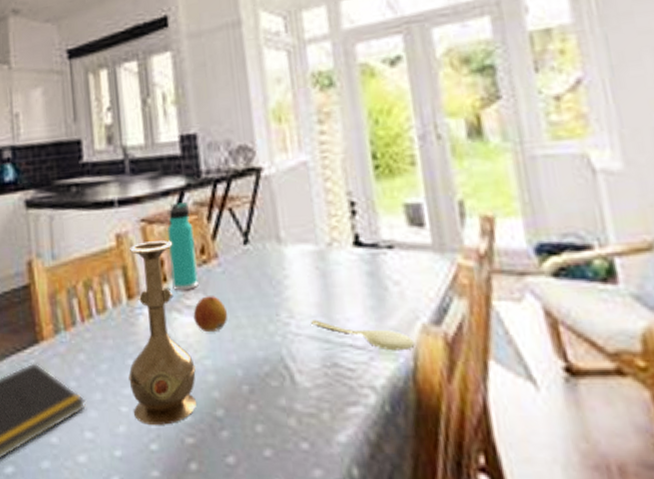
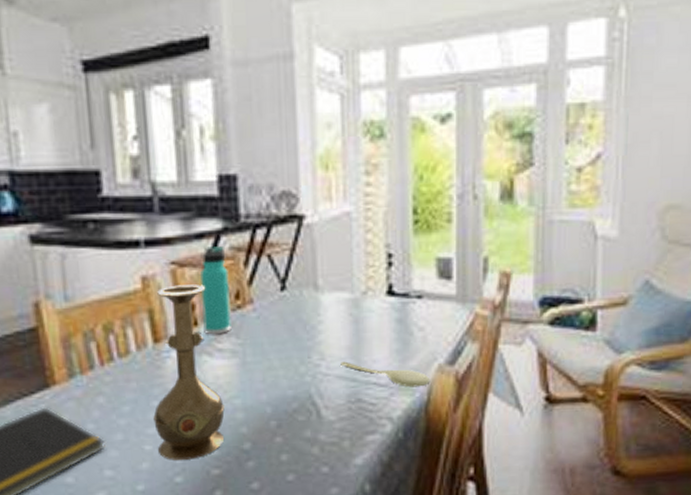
fruit: present [193,296,228,331] -> none [224,340,261,373]

